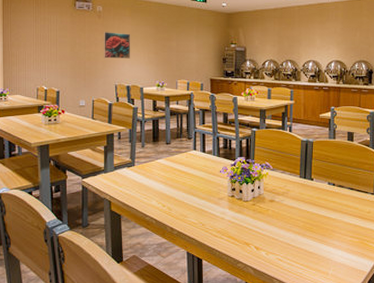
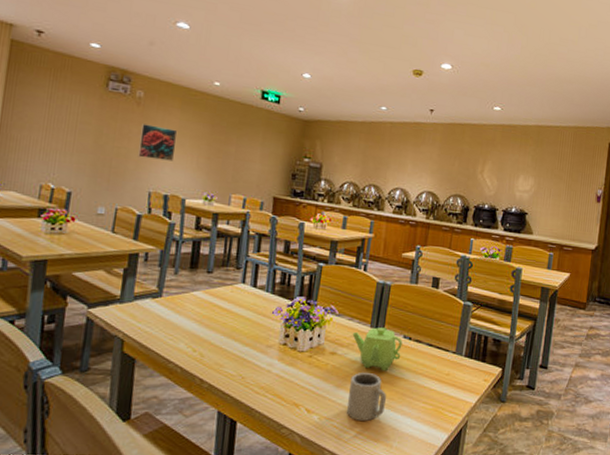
teapot: none [286,176,328,213] -> present [352,327,403,371]
cup: none [288,215,320,254] -> present [347,373,387,421]

